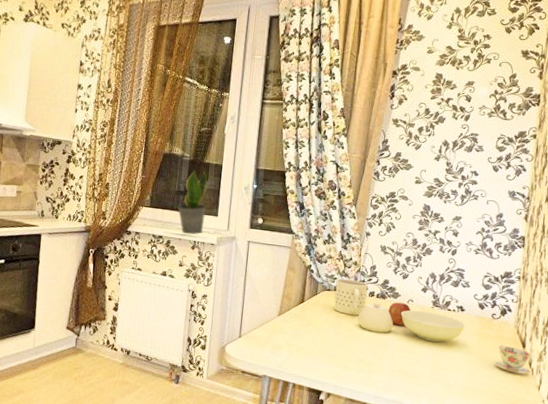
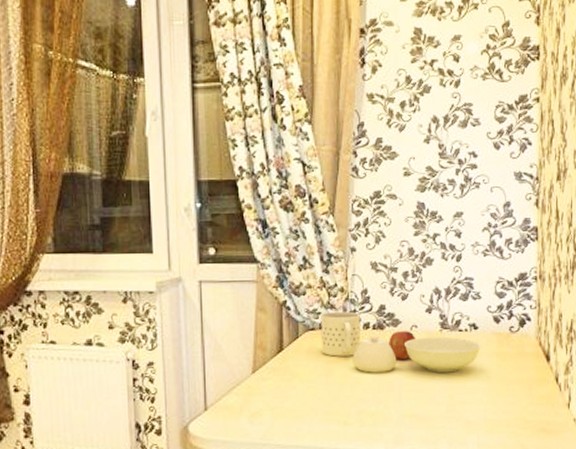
potted plant: present [178,171,207,235] -> none [95,192,136,284]
teacup: present [495,345,531,375] -> none [518,362,559,393]

